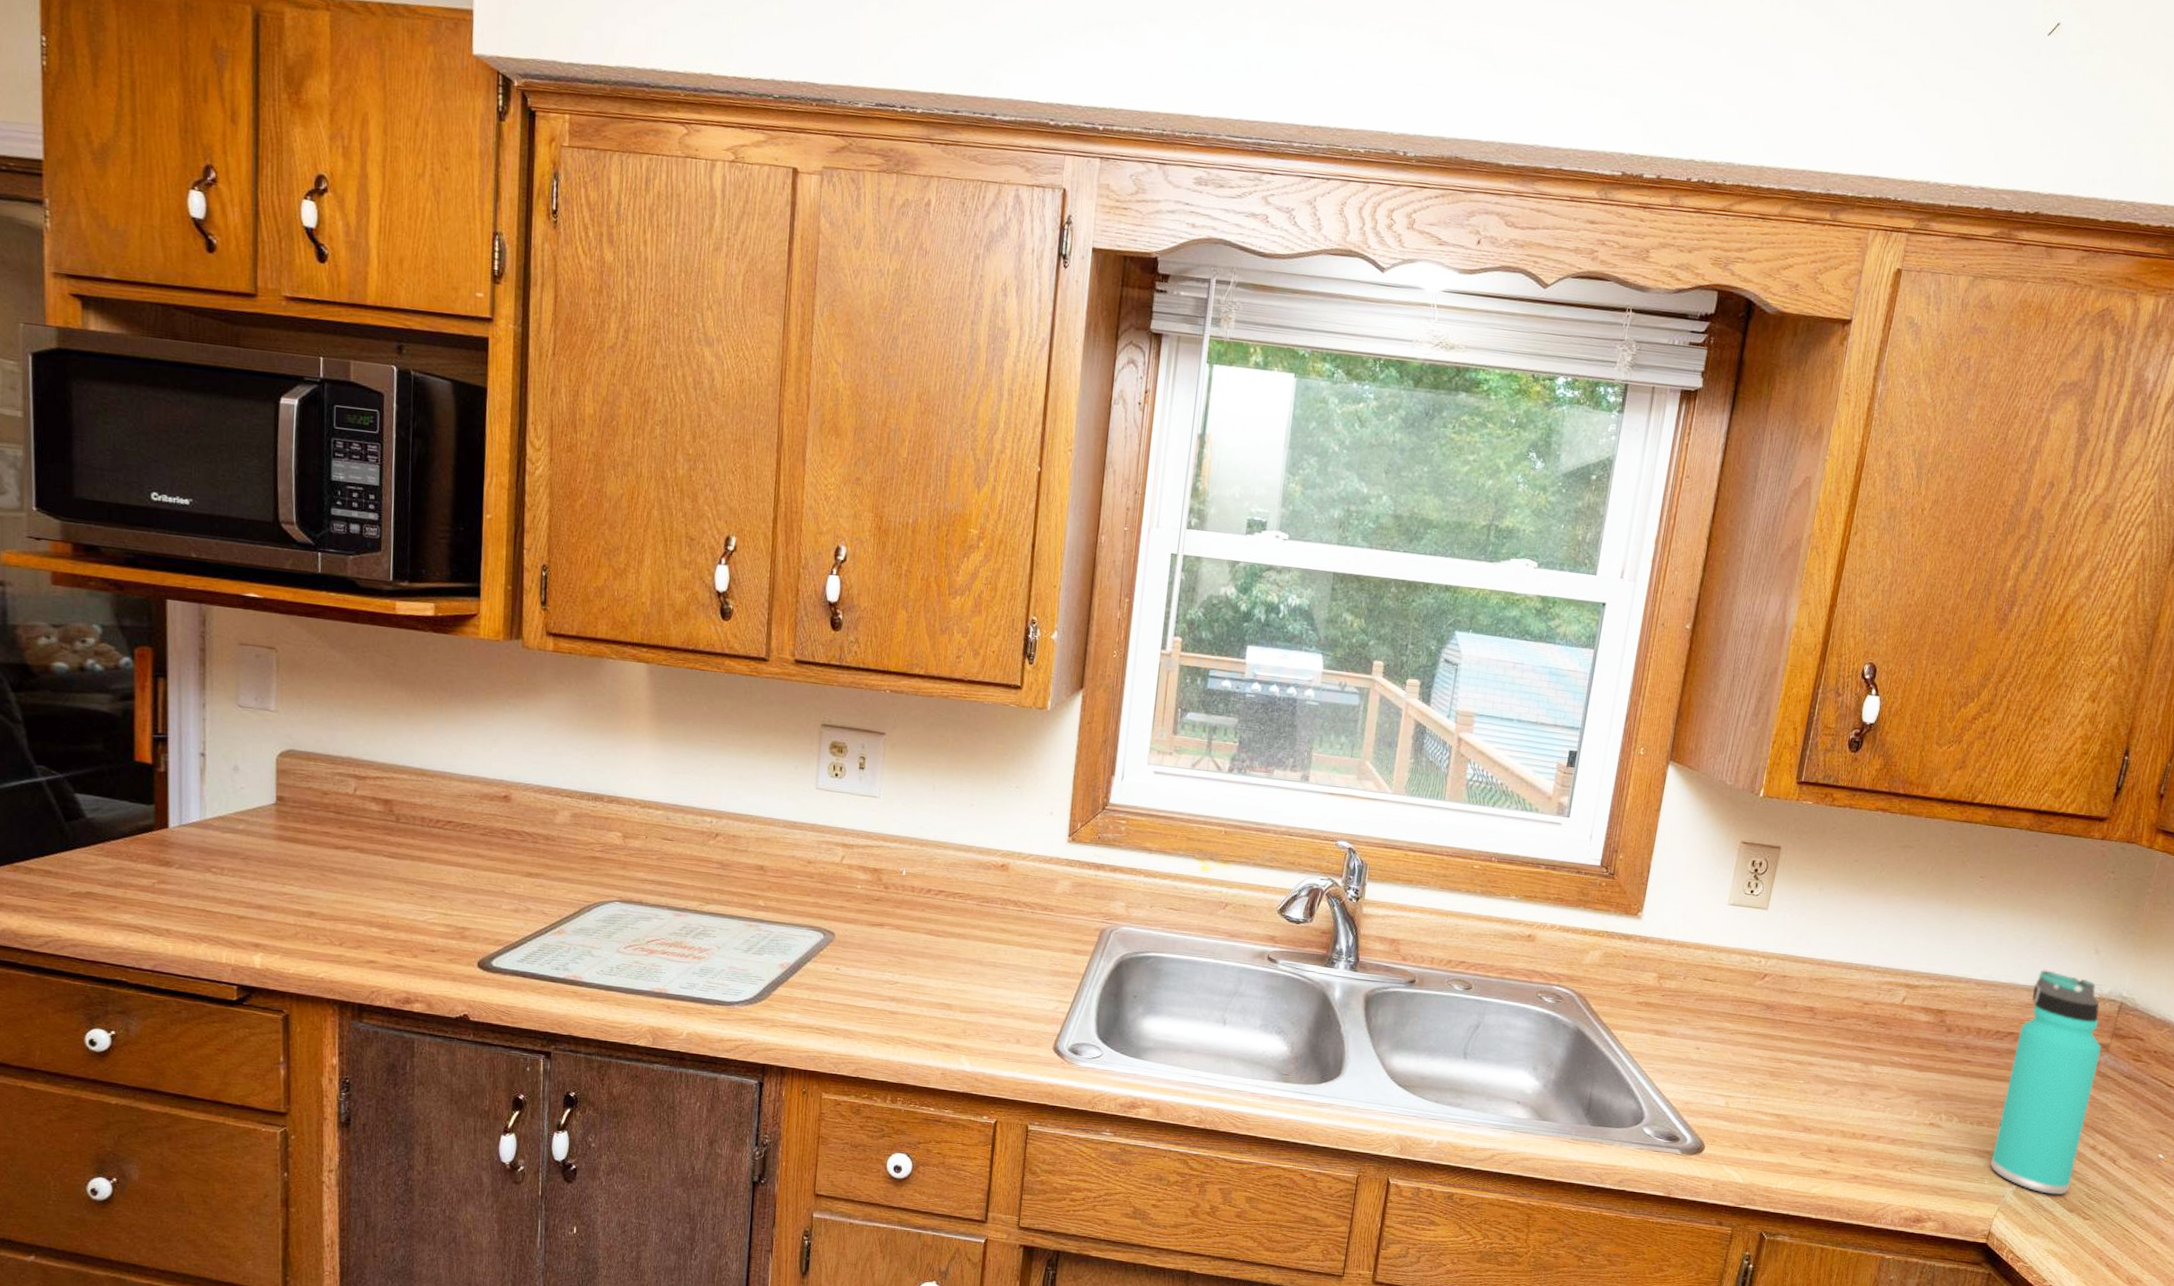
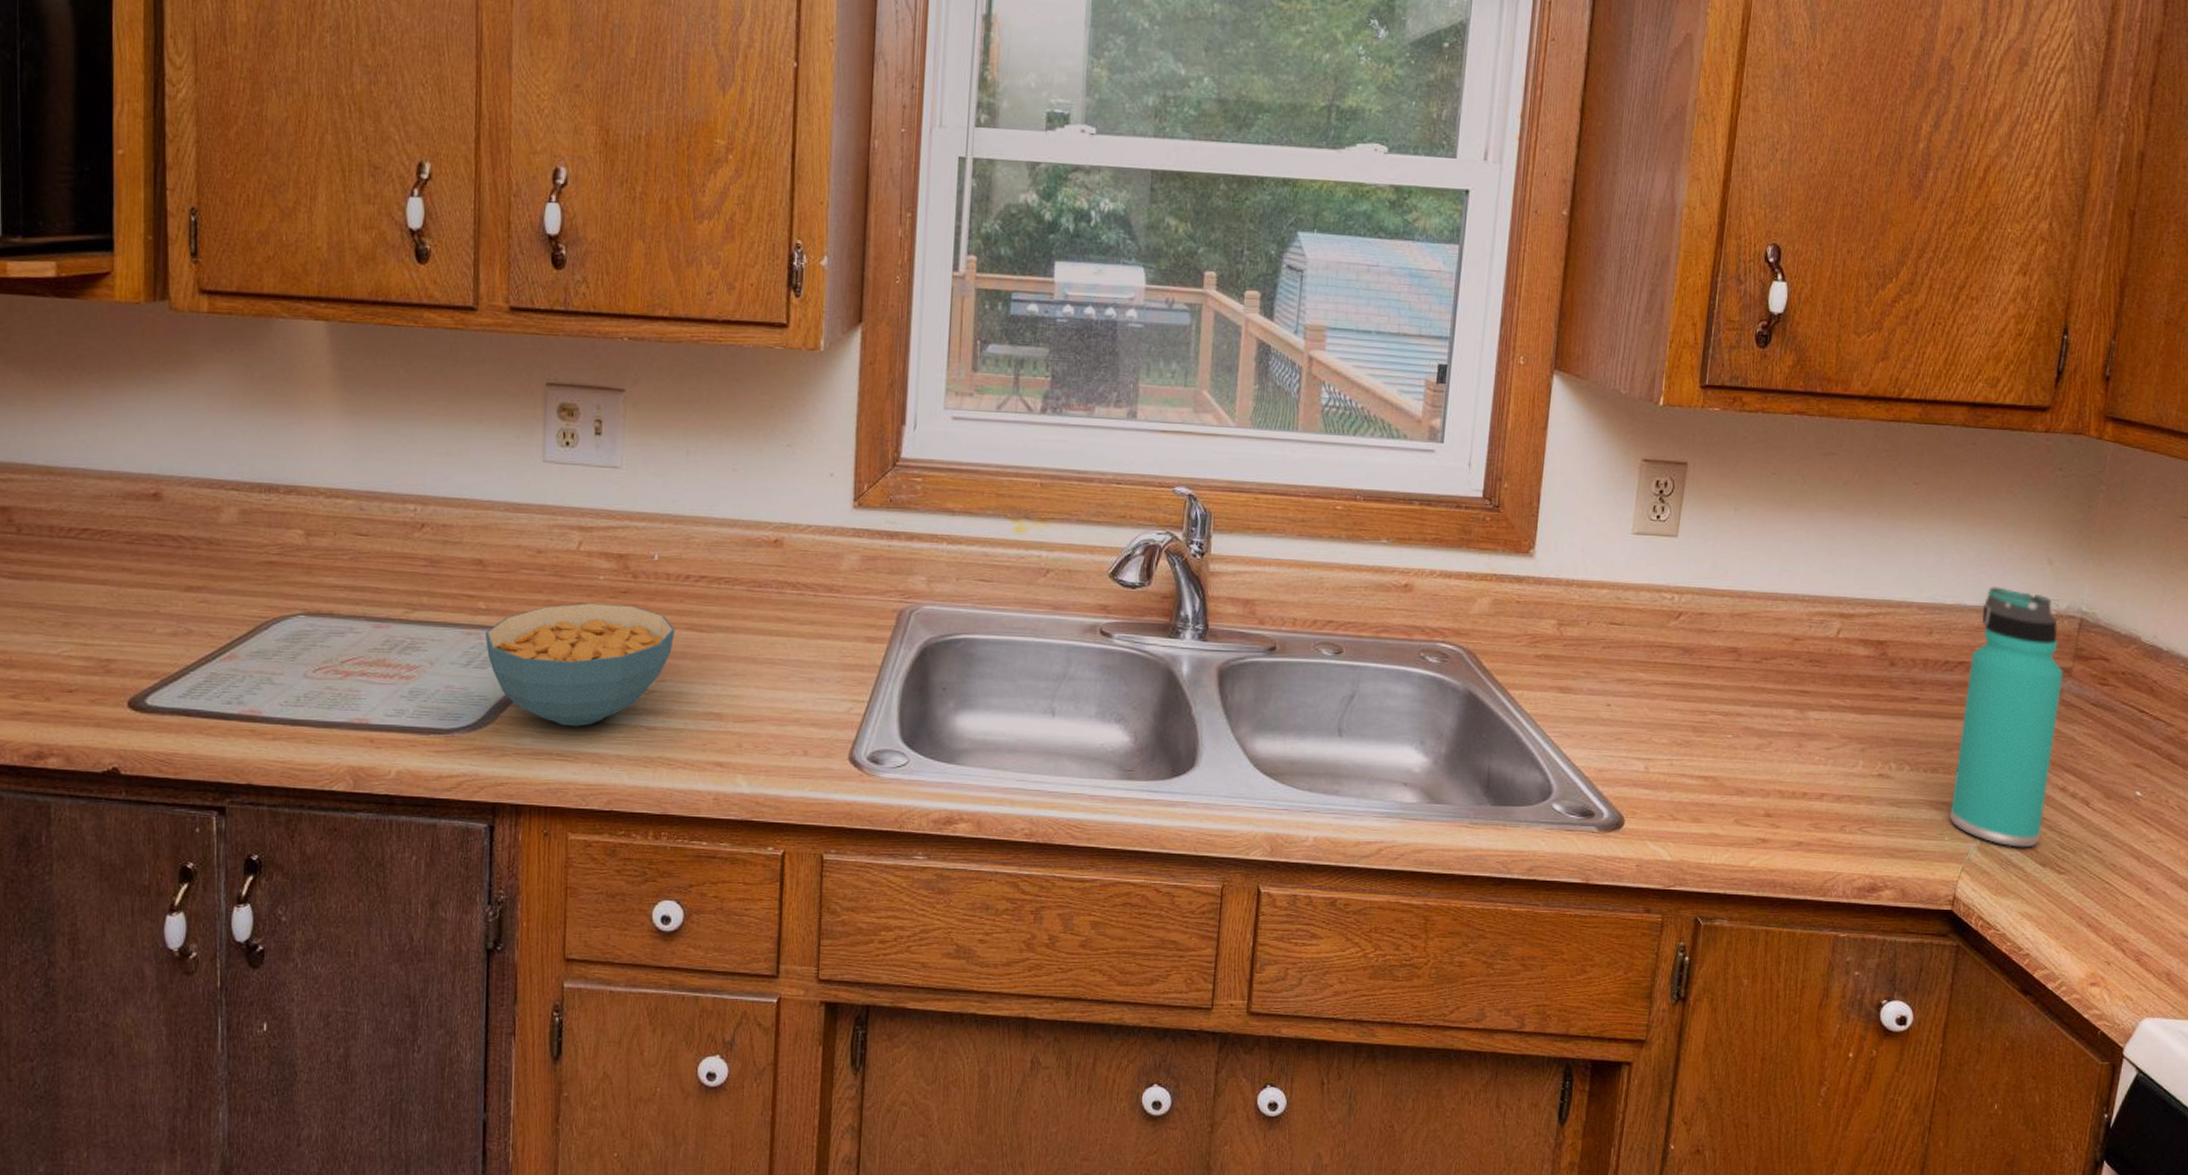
cereal bowl: none [762,906,916,1007] -> present [484,602,675,727]

